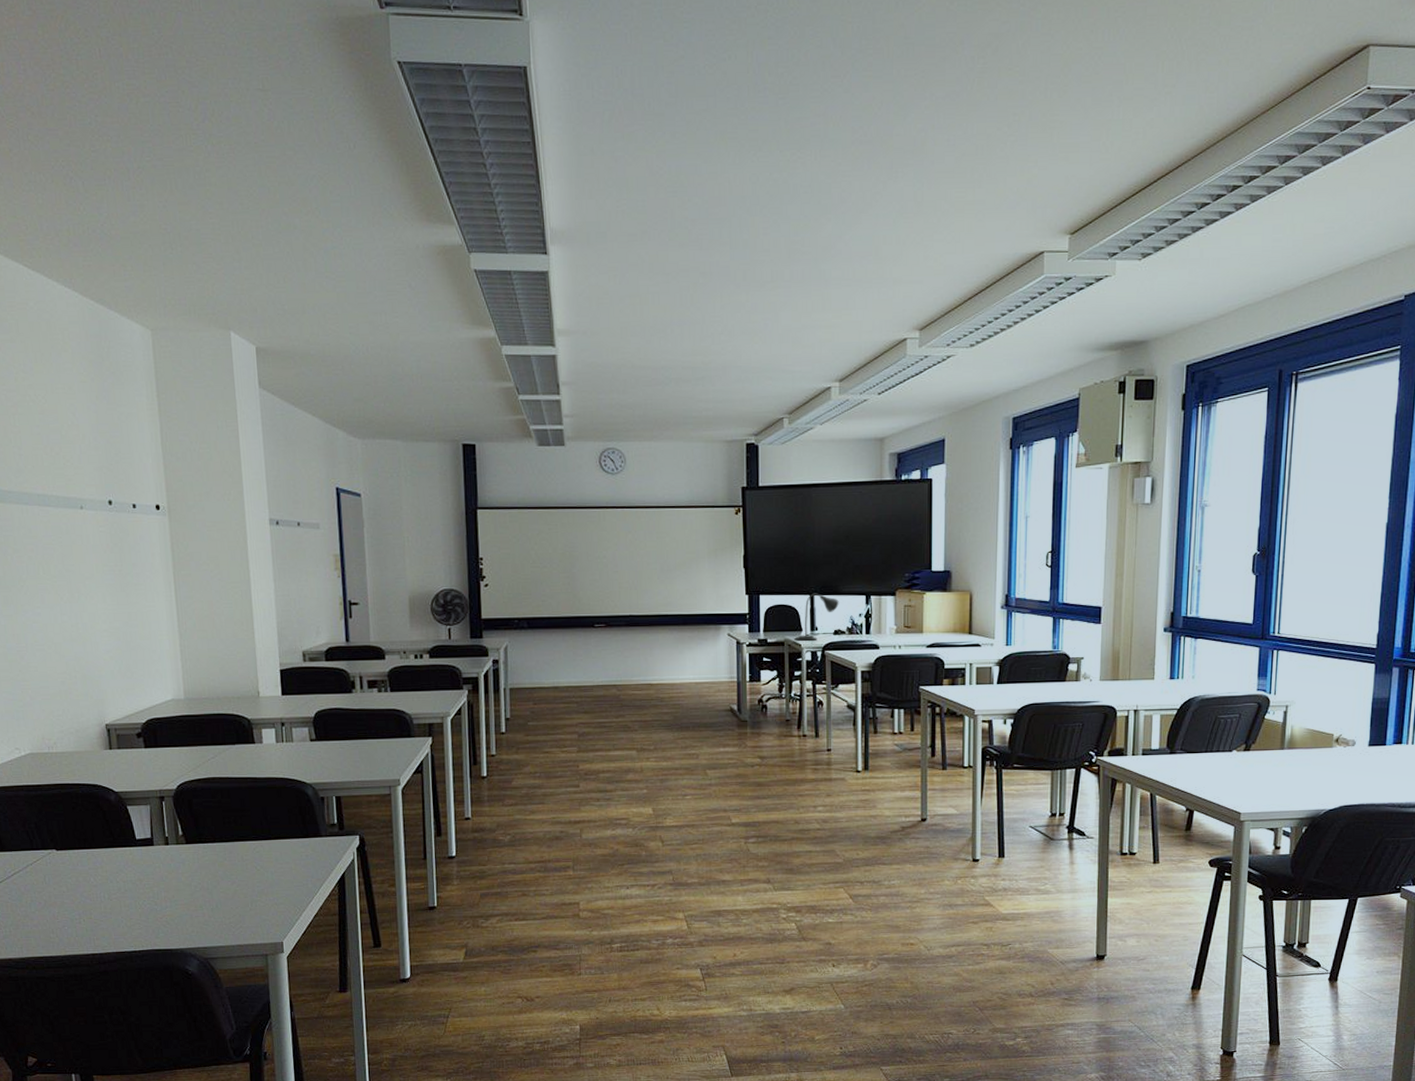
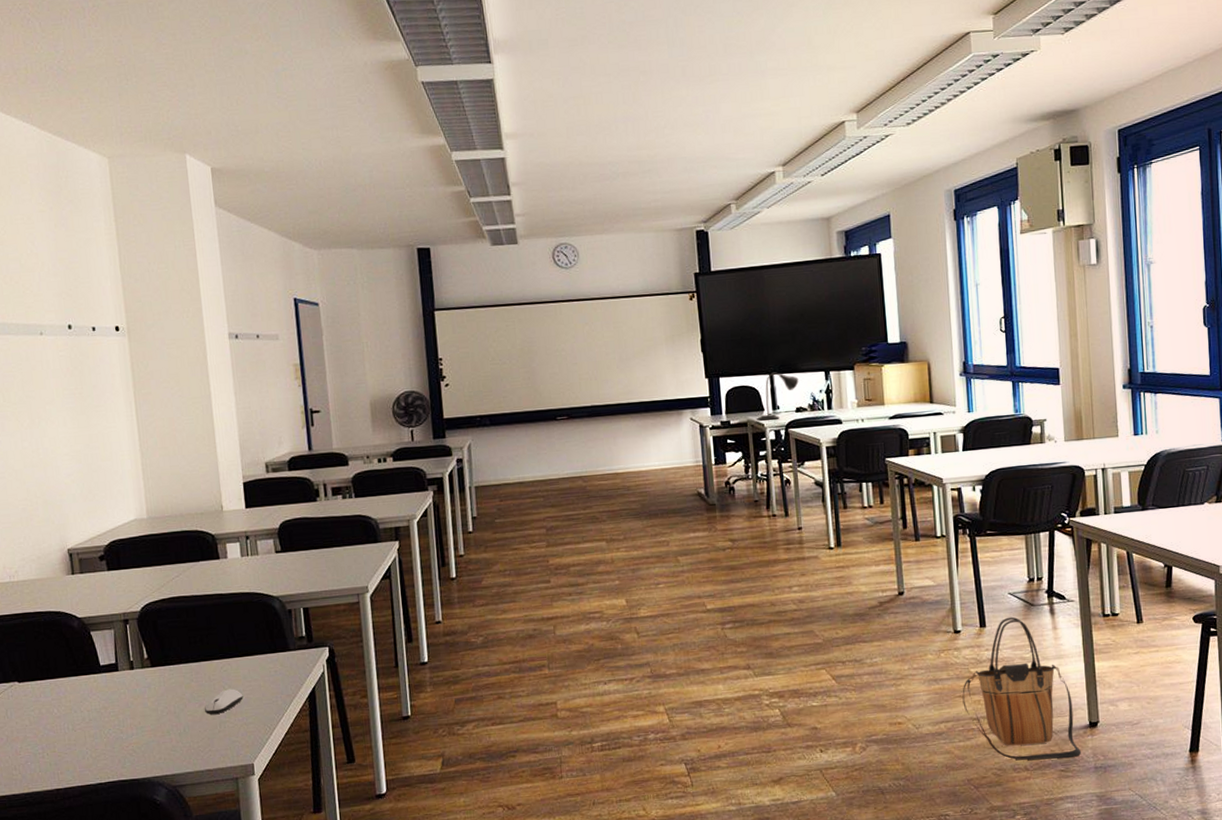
computer mouse: none [237,870,275,893] -> present [205,689,243,714]
tote bag: none [975,849,1085,987] -> present [962,616,1081,760]

